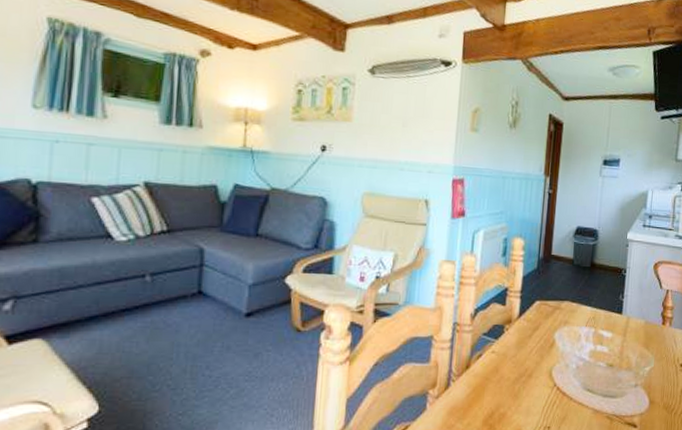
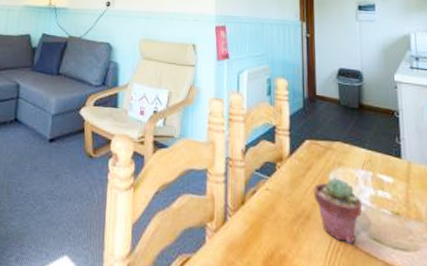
potted succulent: none [538,336,582,396] -> present [313,177,363,244]

